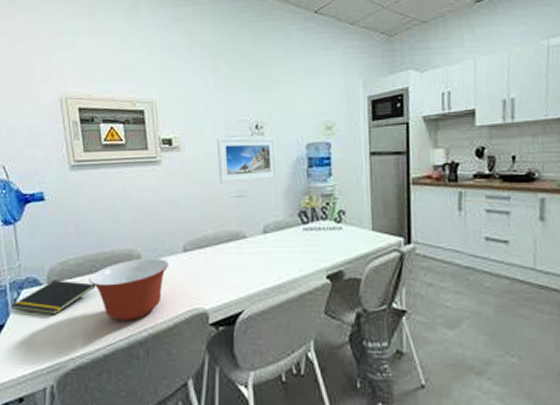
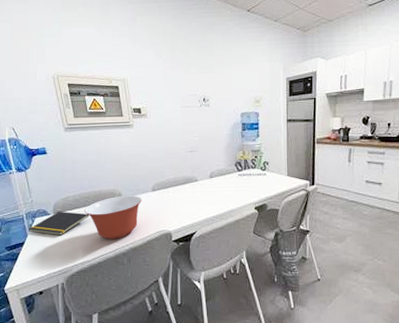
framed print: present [217,137,277,183] -> none [174,108,219,142]

